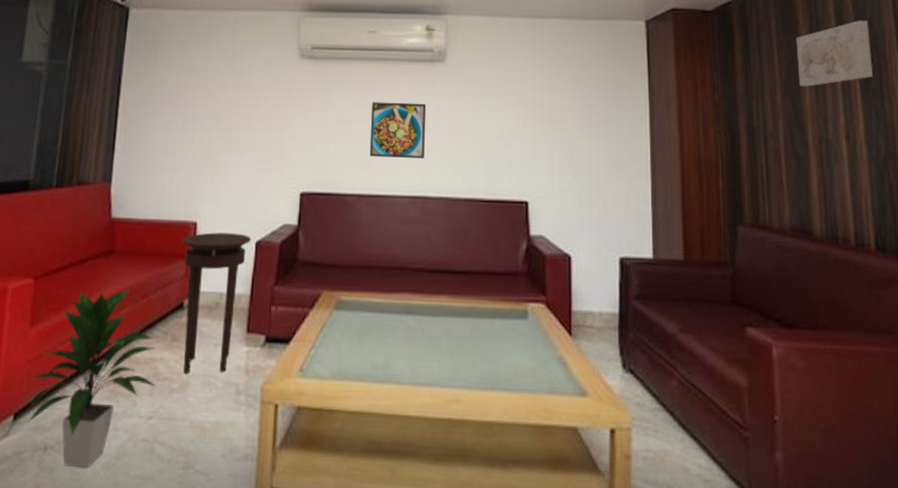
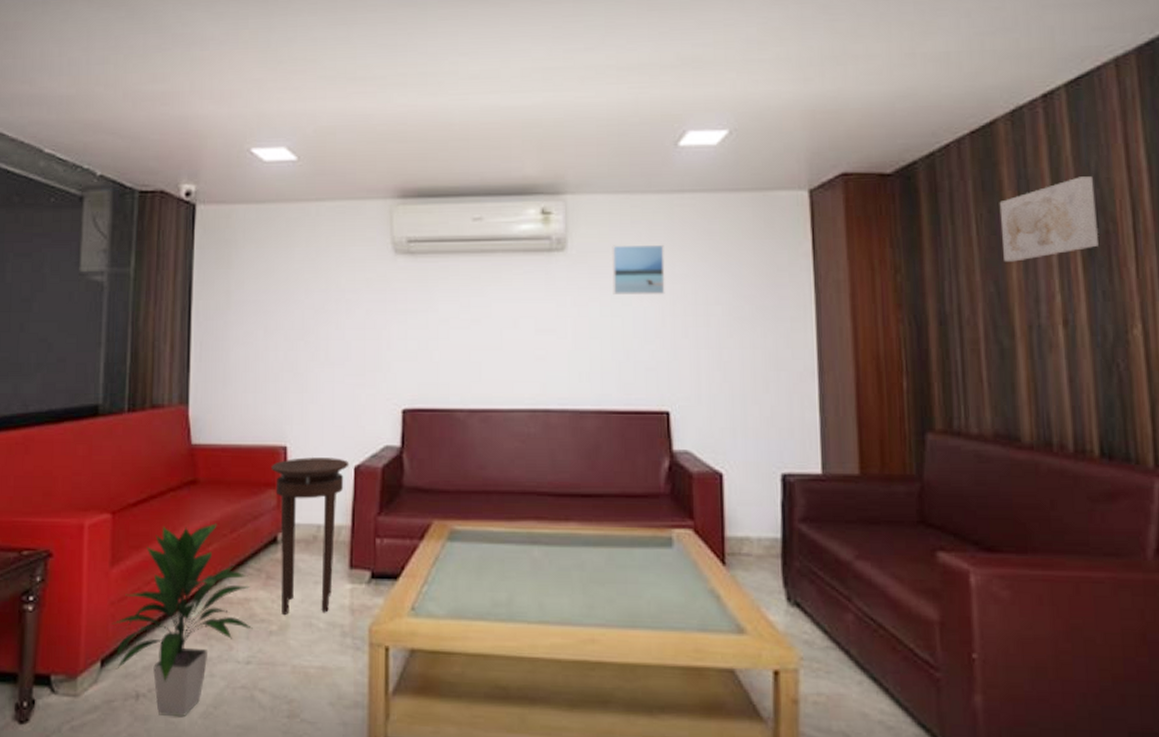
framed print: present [369,102,427,158] -> none [480,301,546,365]
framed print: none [484,59,527,102] -> present [612,244,665,294]

